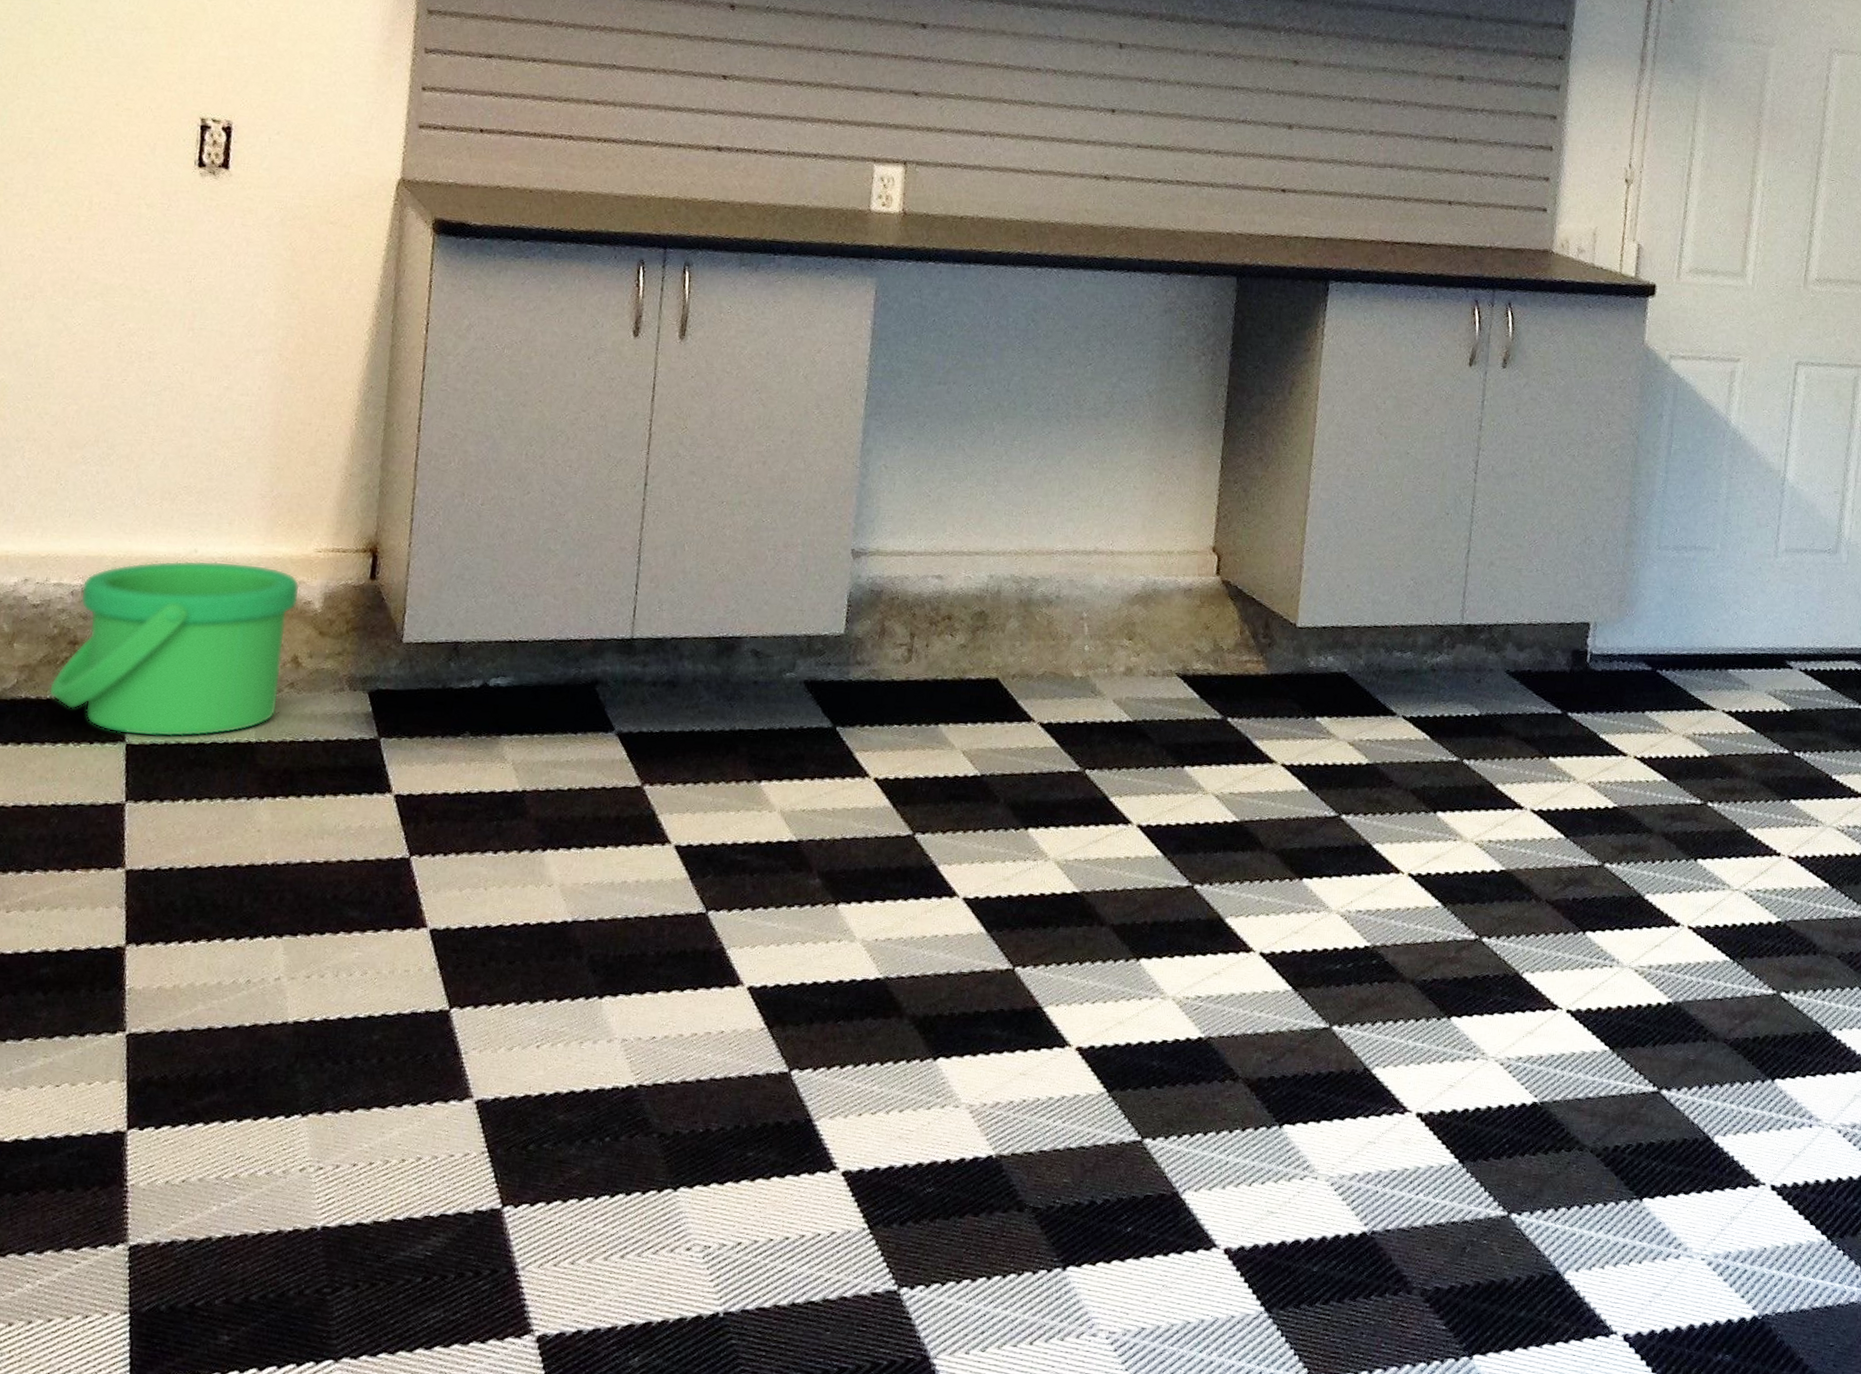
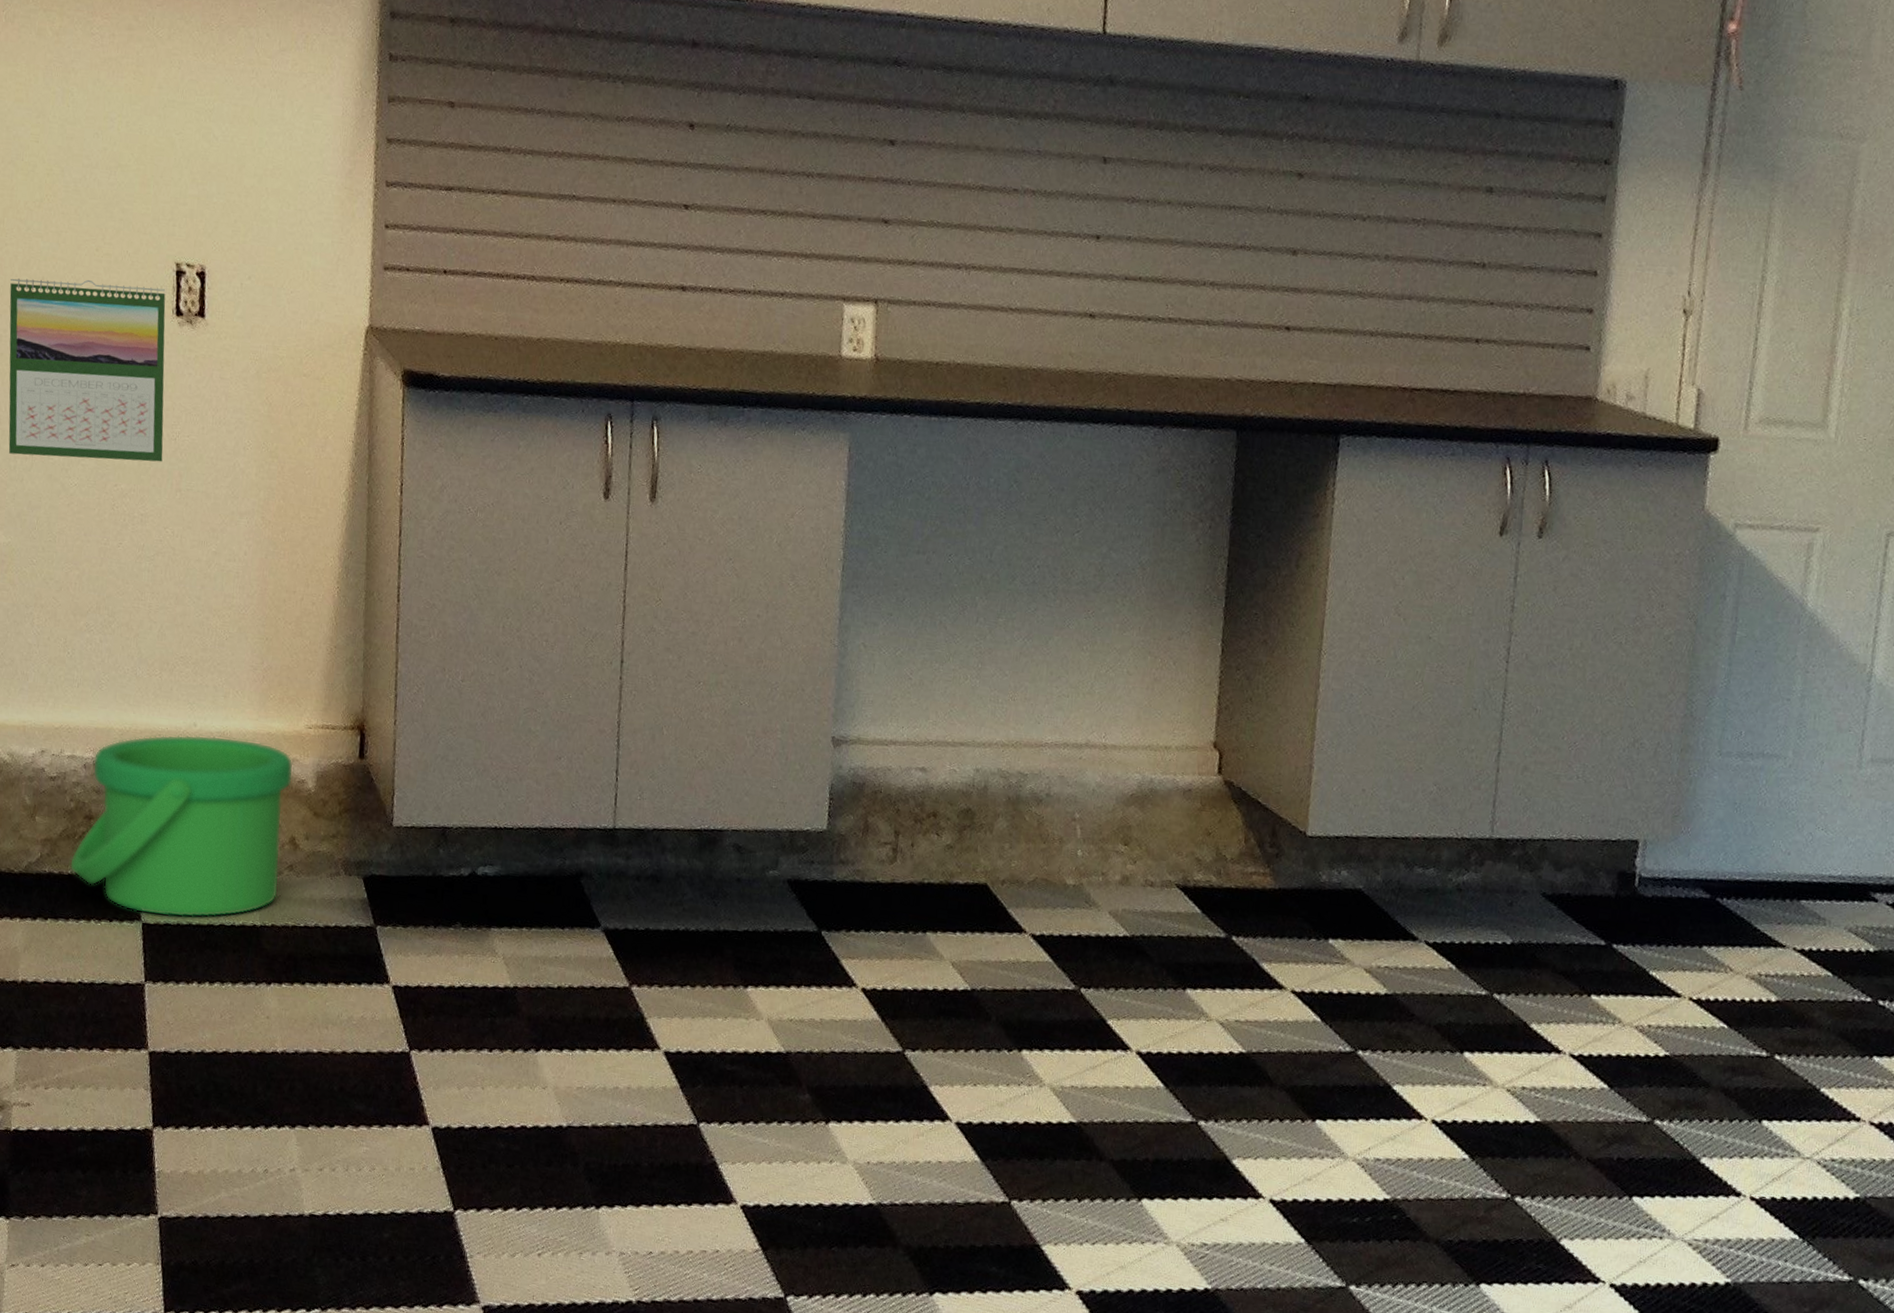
calendar: none [7,130,189,303] -> present [8,278,166,462]

